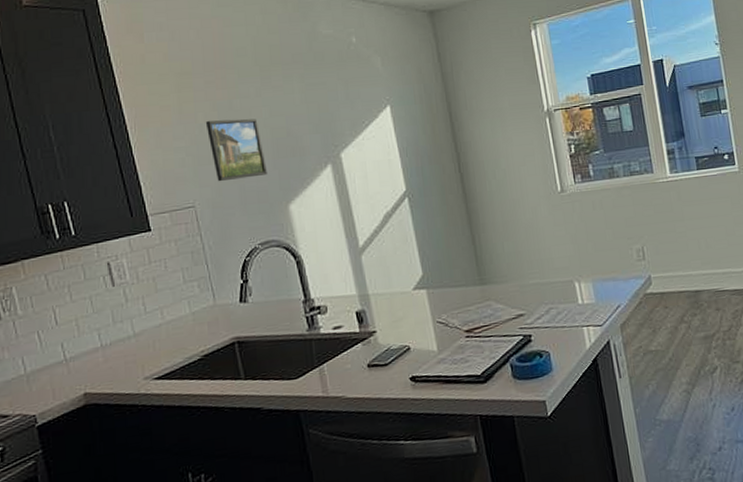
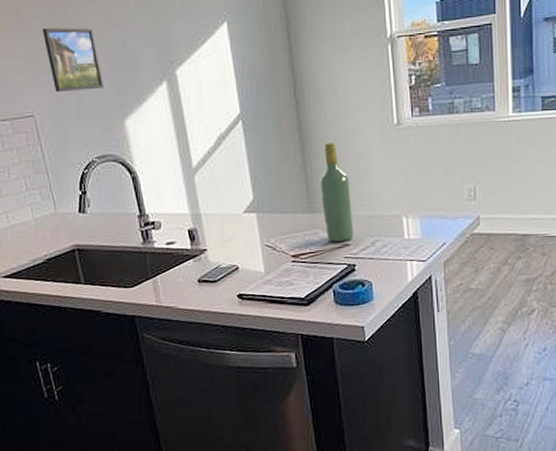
wine bottle: none [489,213,528,313] -> present [319,143,354,242]

